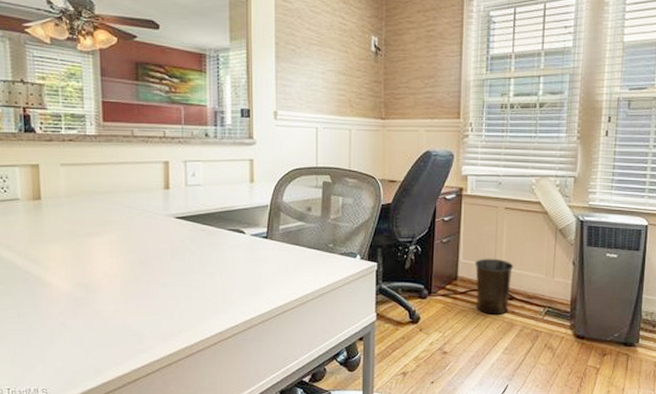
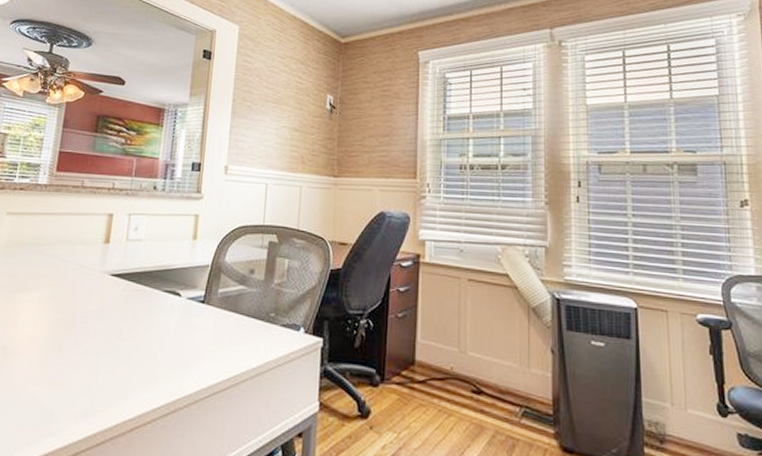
waste bin: present [474,258,514,315] -> none [434,339,481,413]

